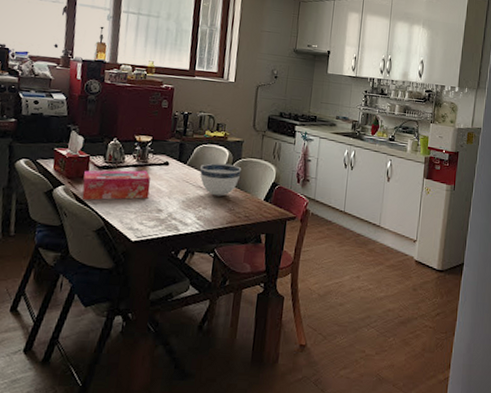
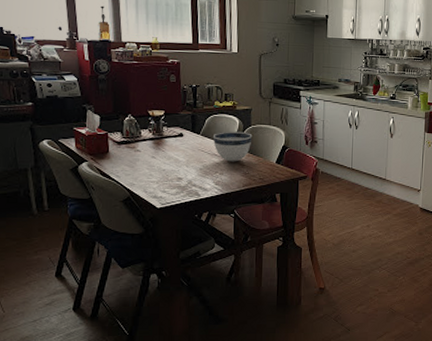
tissue box: present [82,170,151,200] -> none [105,143,168,174]

